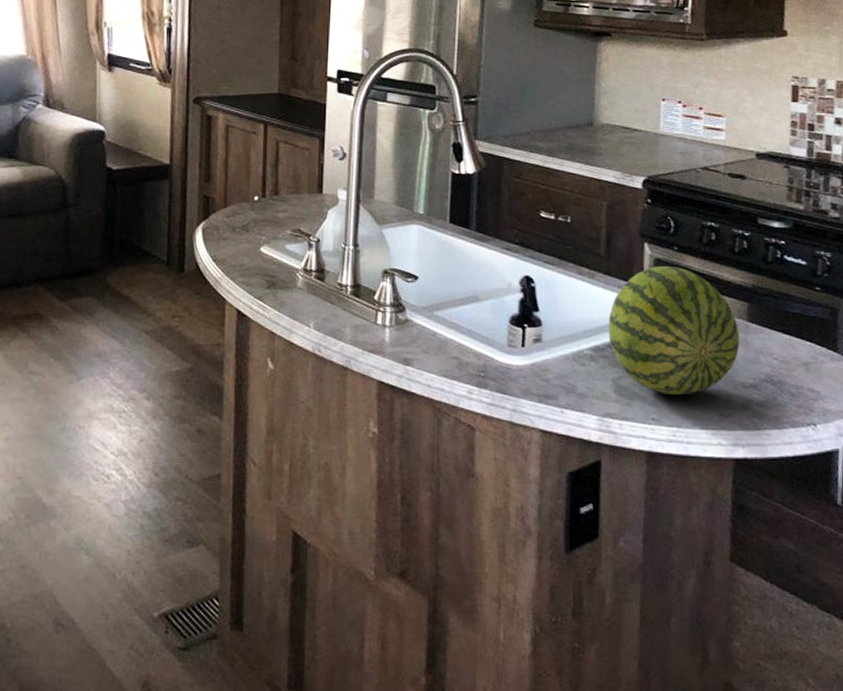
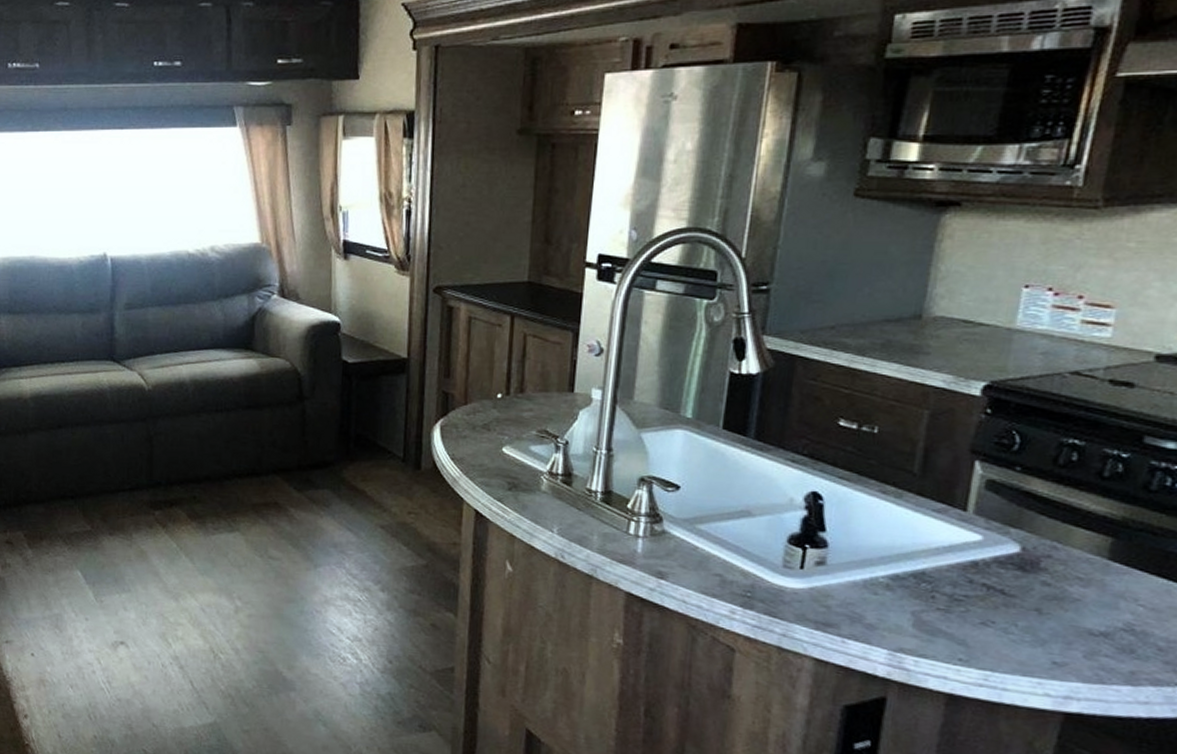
fruit: present [608,265,740,396] -> none [912,488,1095,637]

